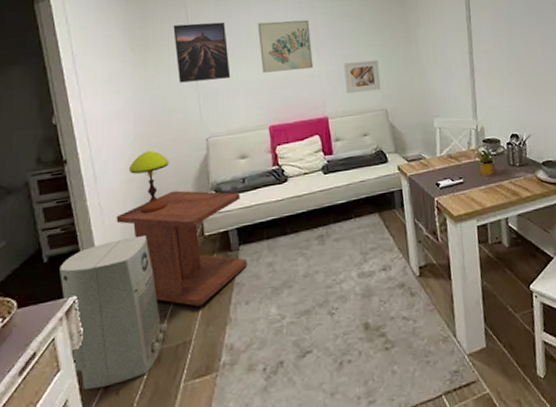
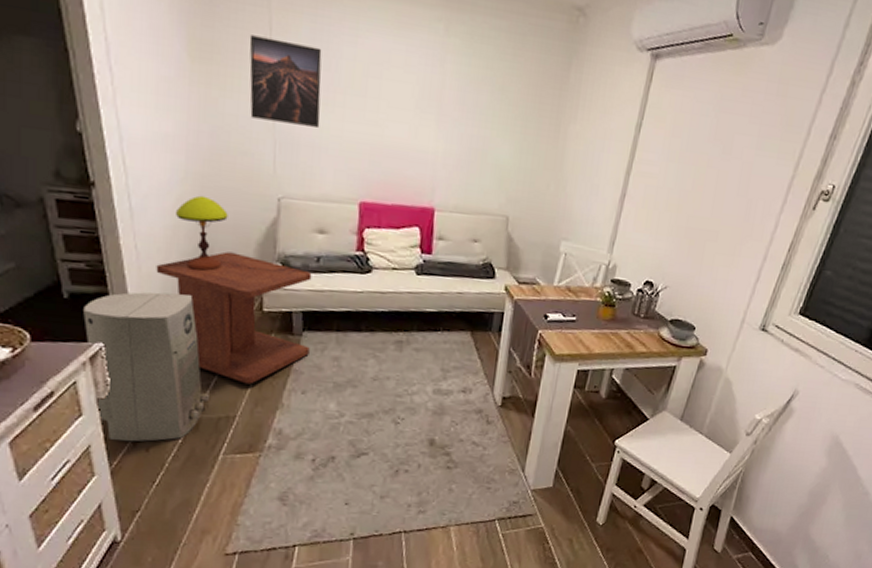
wall art: present [257,19,314,73] -> none [361,62,435,143]
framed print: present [343,59,381,94] -> none [463,145,512,191]

